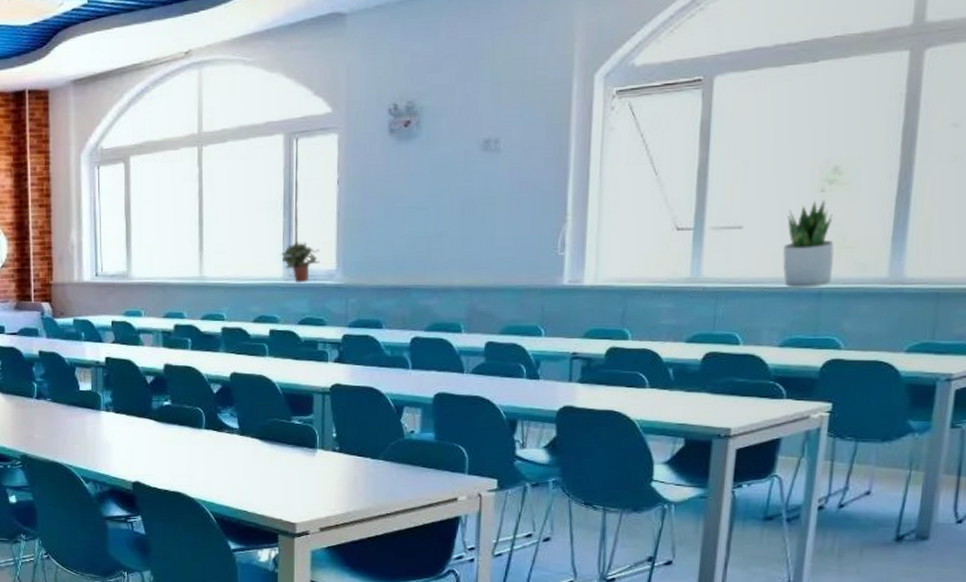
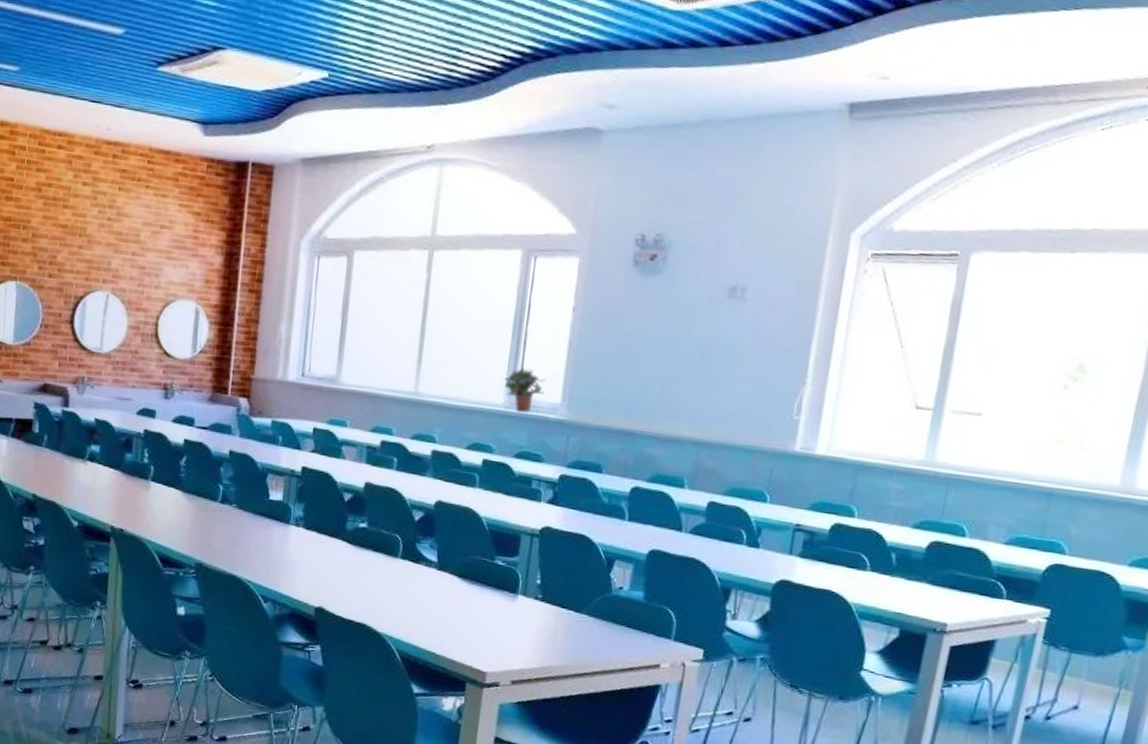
planter: present [782,199,834,288] -> none [1017,396,1073,487]

